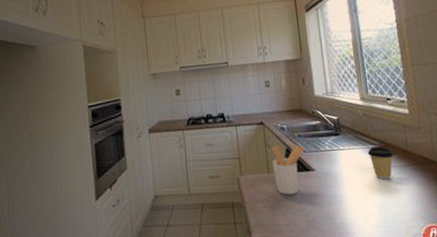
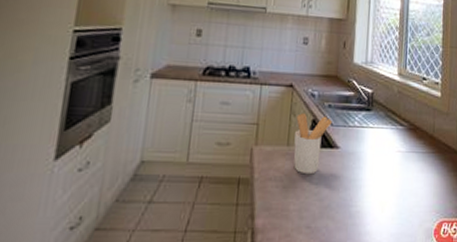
coffee cup: present [368,146,393,180] -> none [396,128,420,166]

